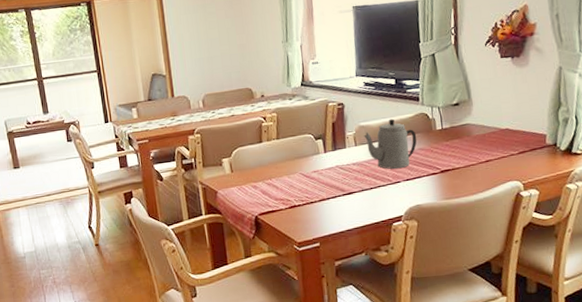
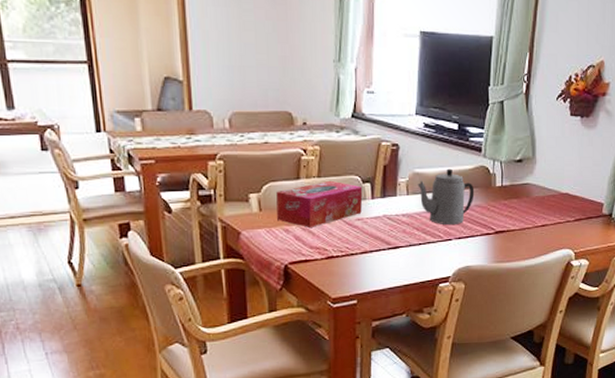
tissue box: none [244,140,317,183] -> present [276,180,363,227]

